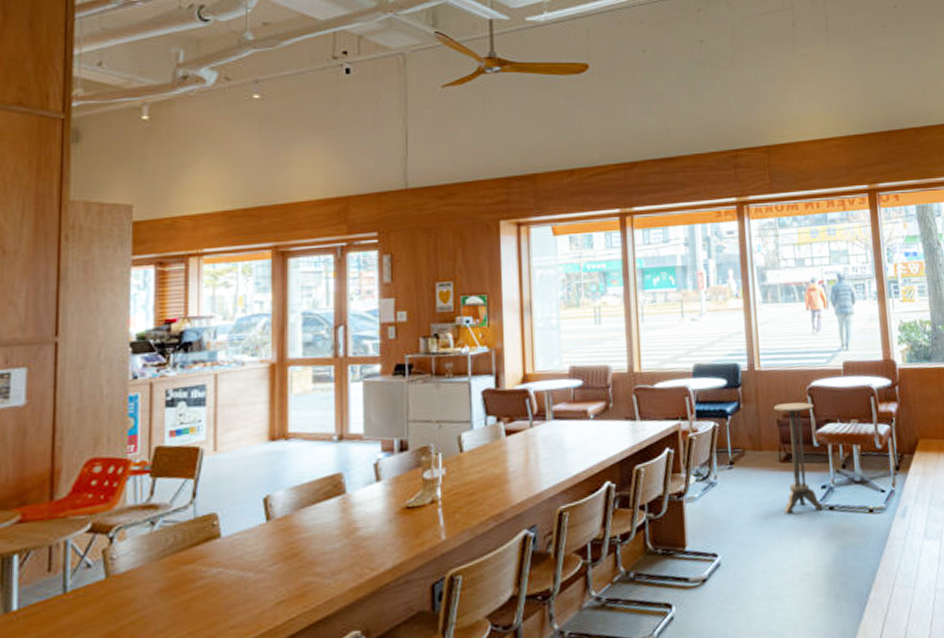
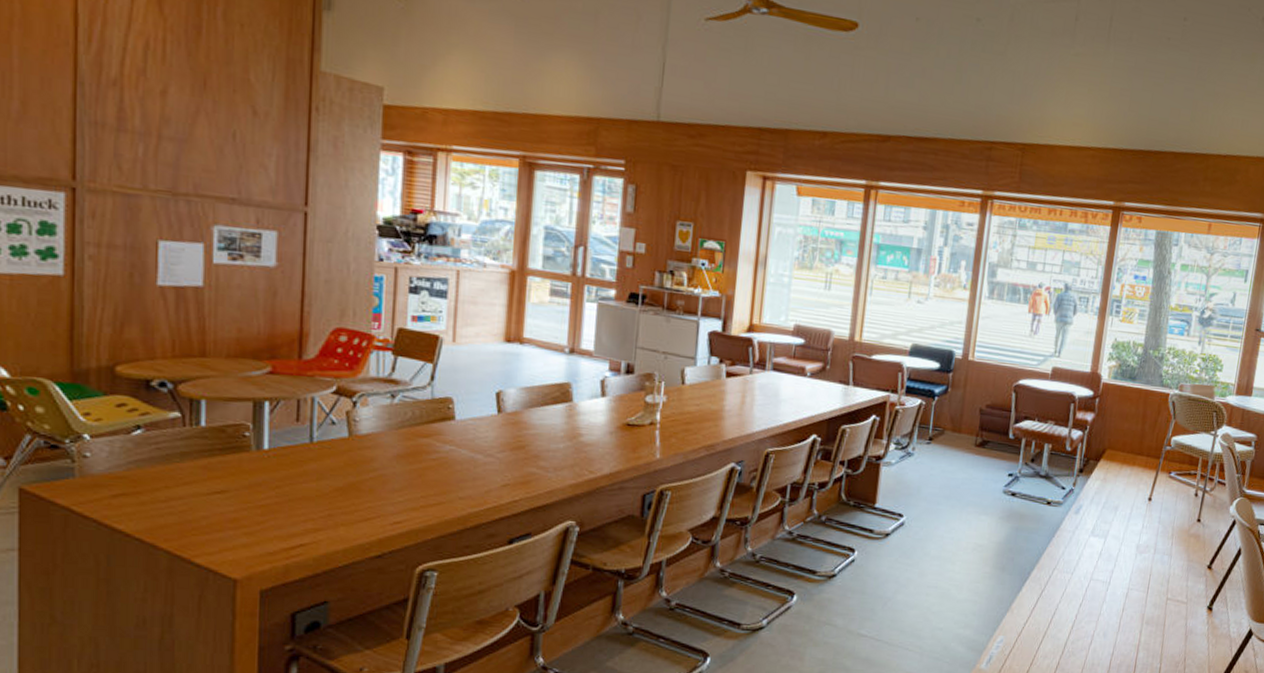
side table: present [773,402,823,514] -> none [971,394,1017,495]

